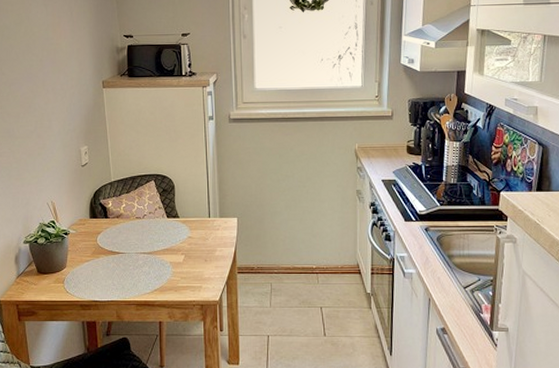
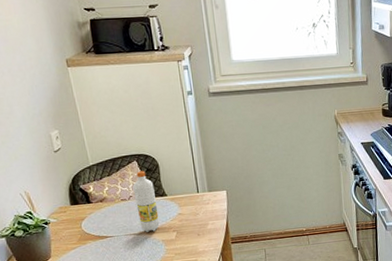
beverage bottle: none [148,191,169,252] -> present [133,170,160,232]

